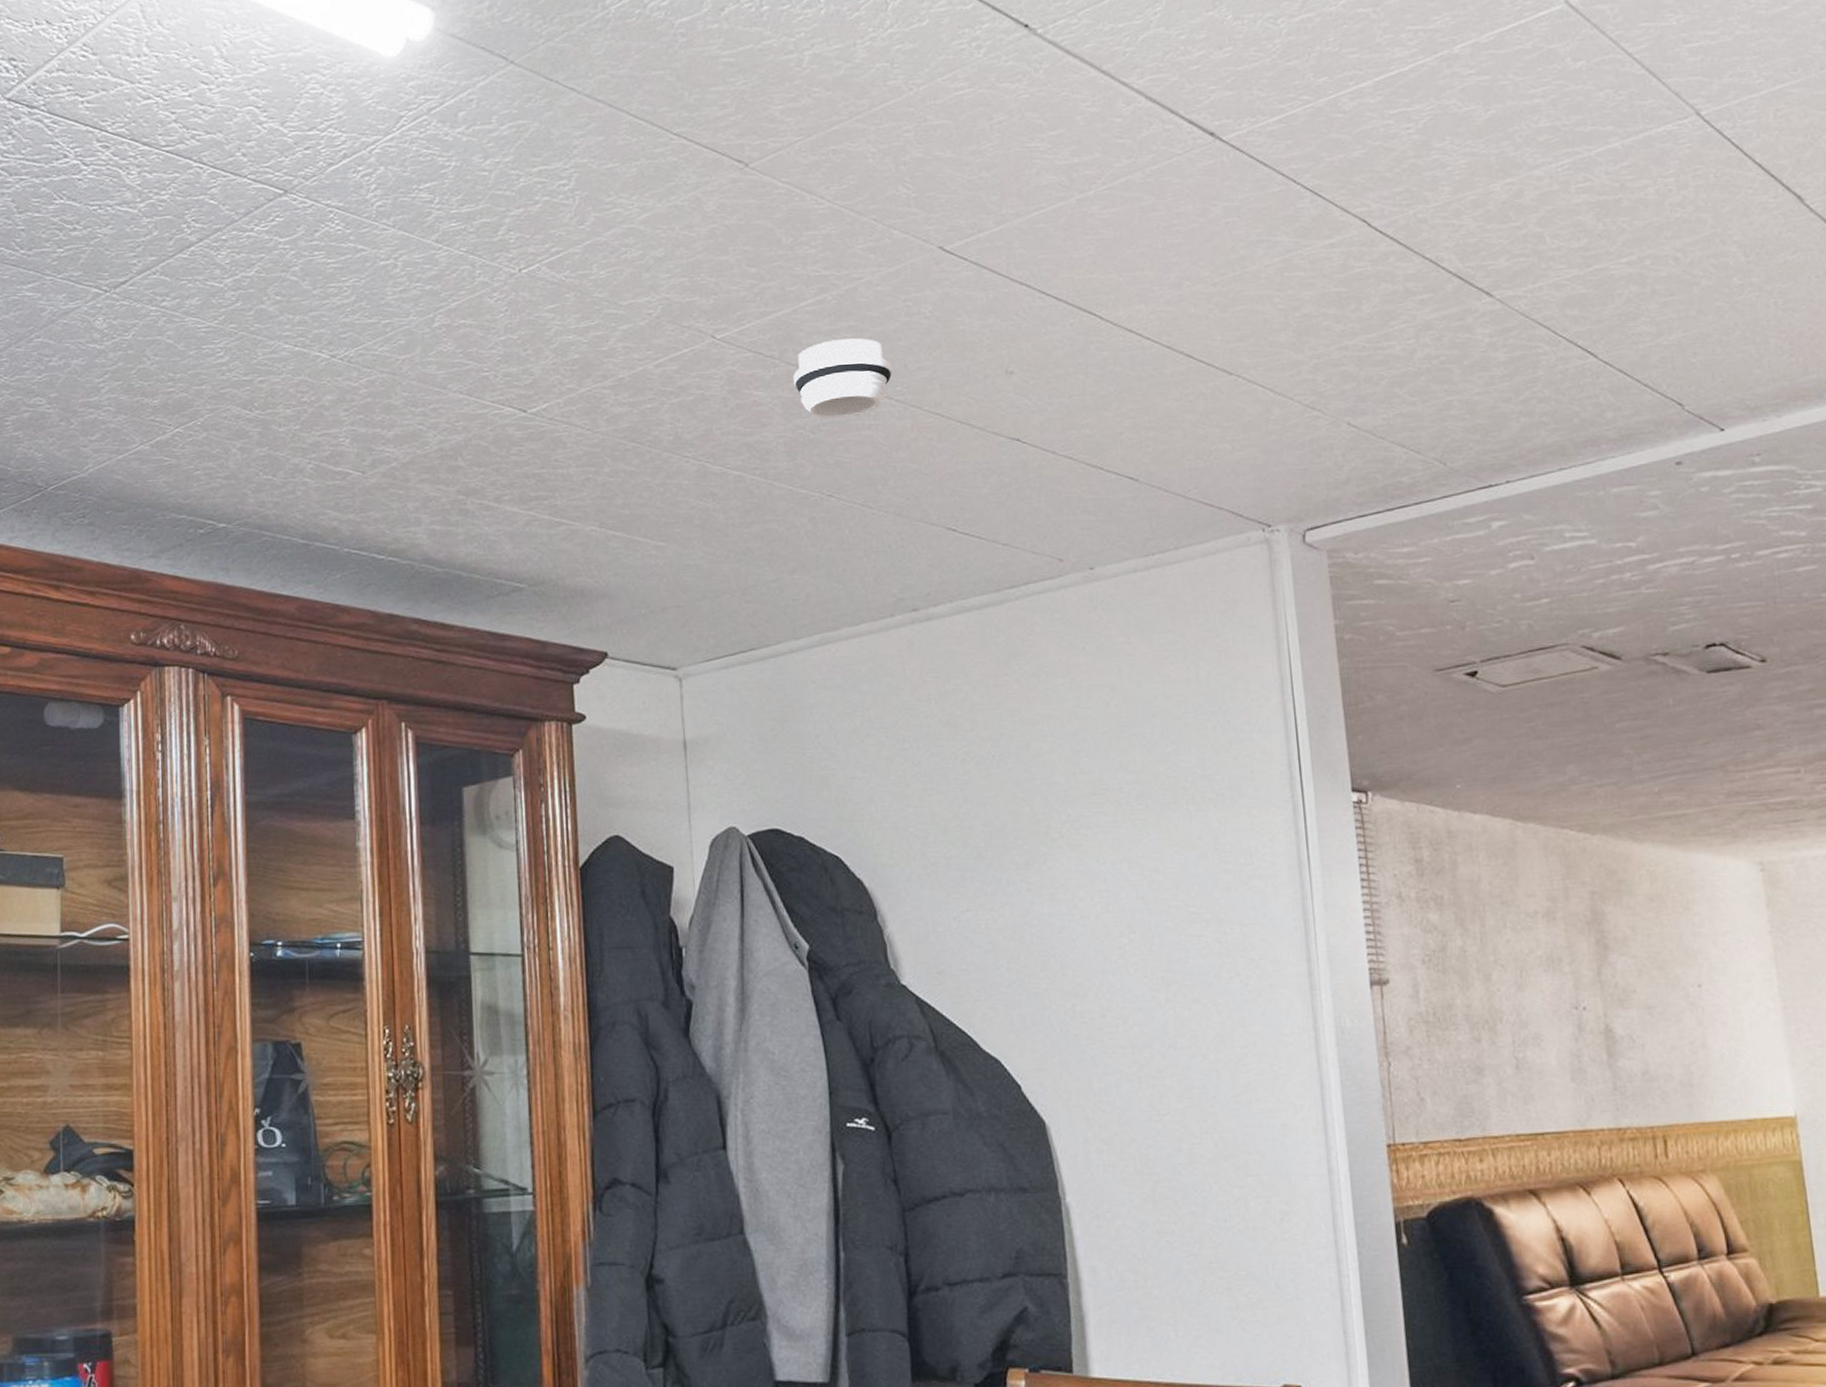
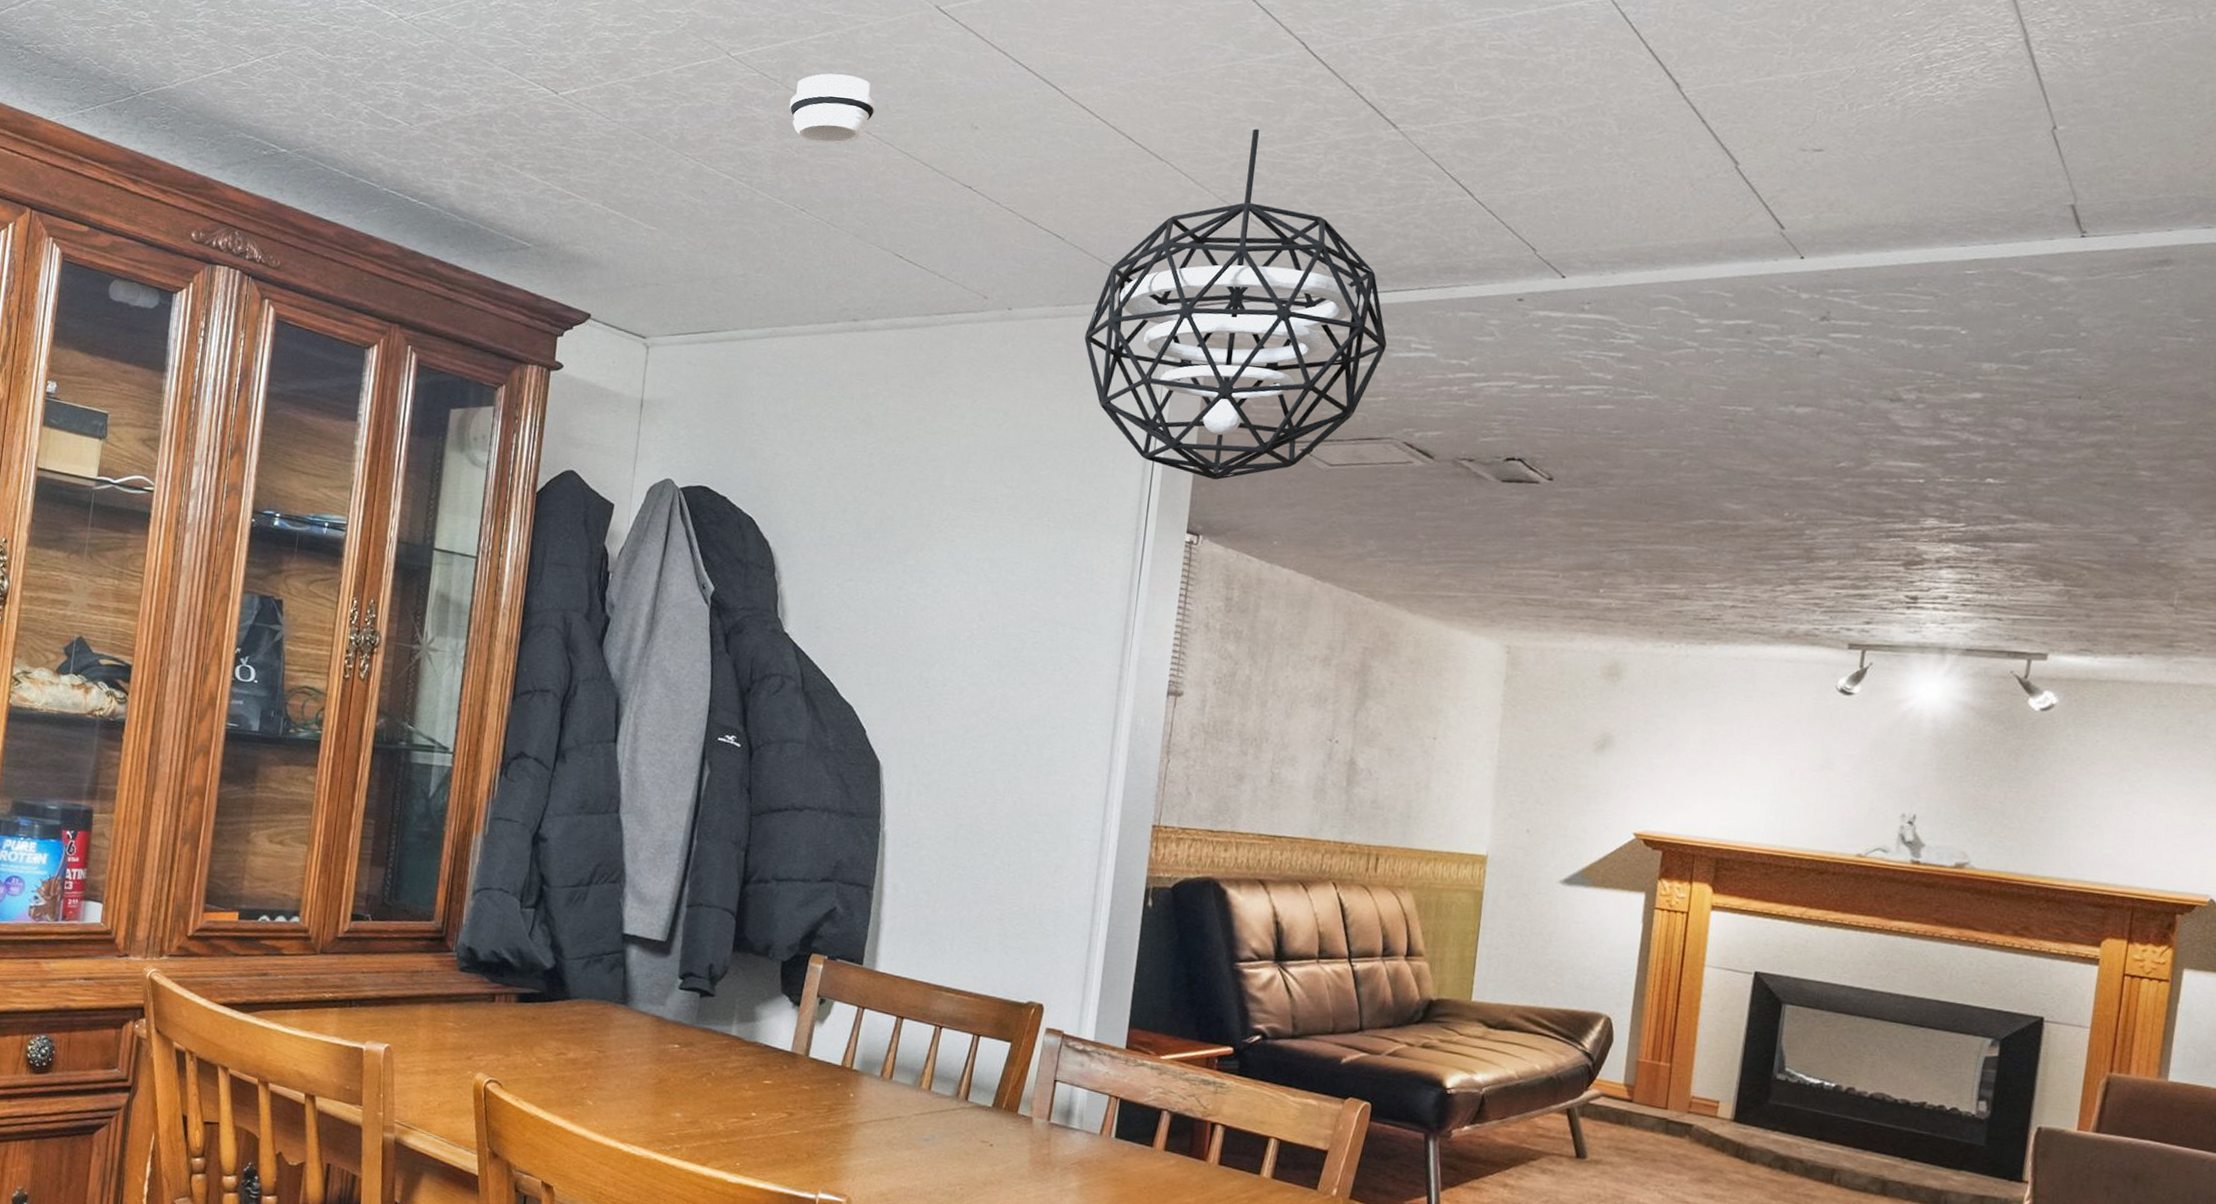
pendant light: none [1185,322,1537,726] -> present [1084,128,1387,480]

